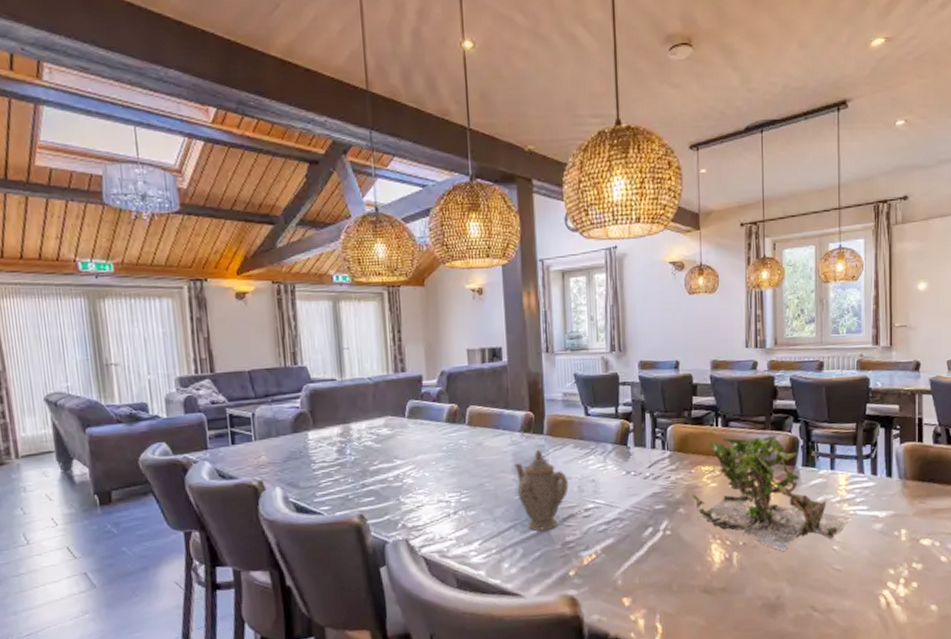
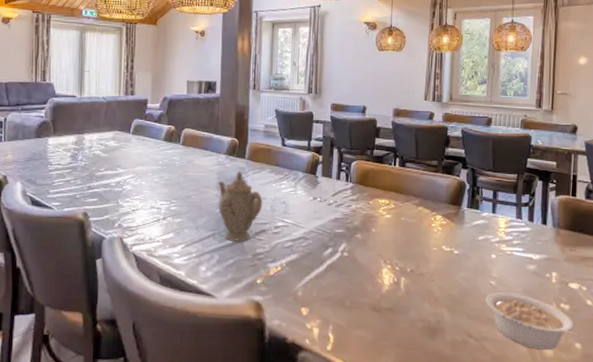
plant: present [691,435,850,551] -> none [368,176,507,281]
legume: none [829,557,936,616] -> present [485,293,581,349]

